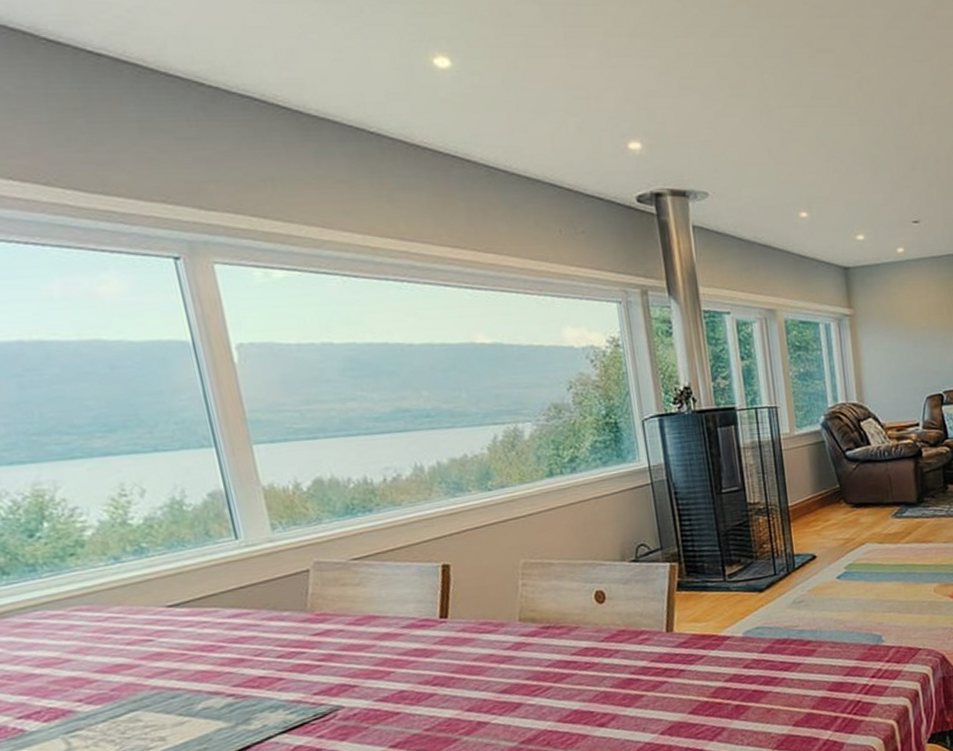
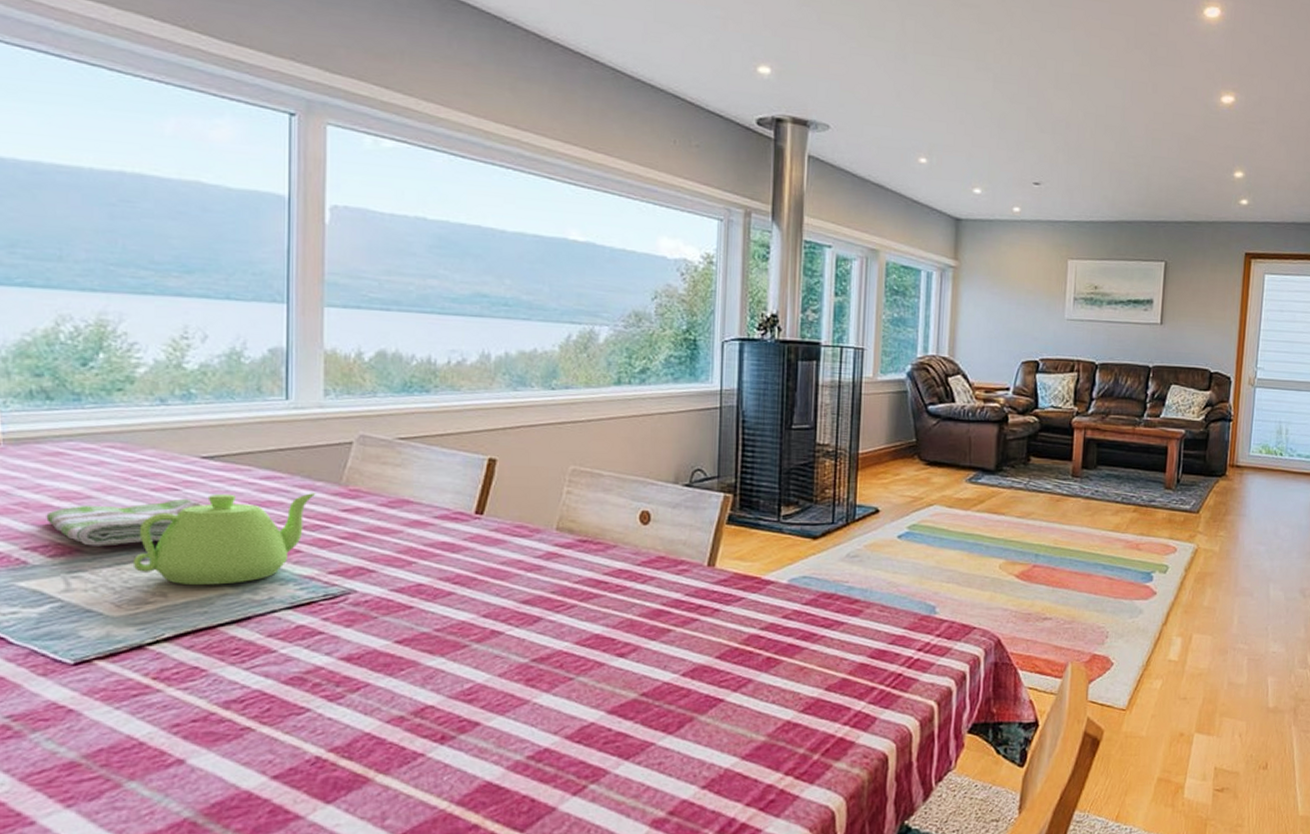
dish towel: none [30,647,181,706] -> present [46,498,204,547]
teapot: none [123,623,285,728] -> present [132,493,316,585]

